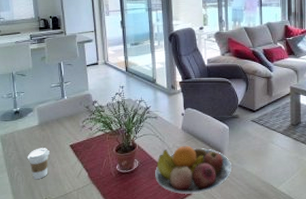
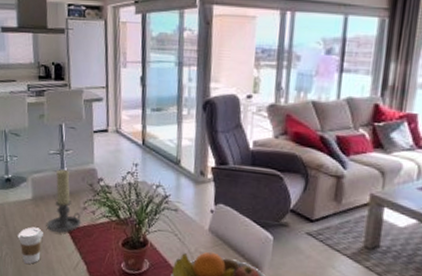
candle holder: none [52,97,81,149] -> present [46,169,82,233]

